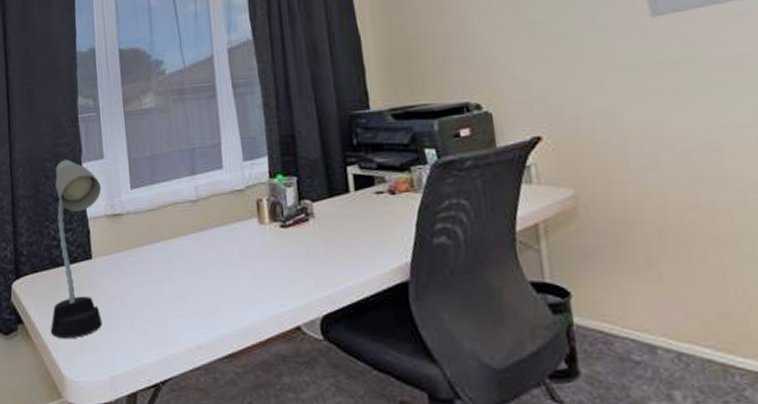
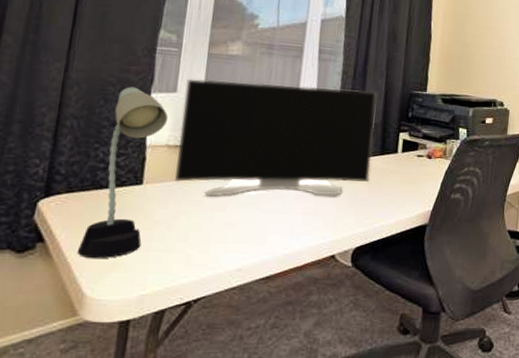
computer monitor: none [110,121,323,266] -> present [173,78,376,197]

